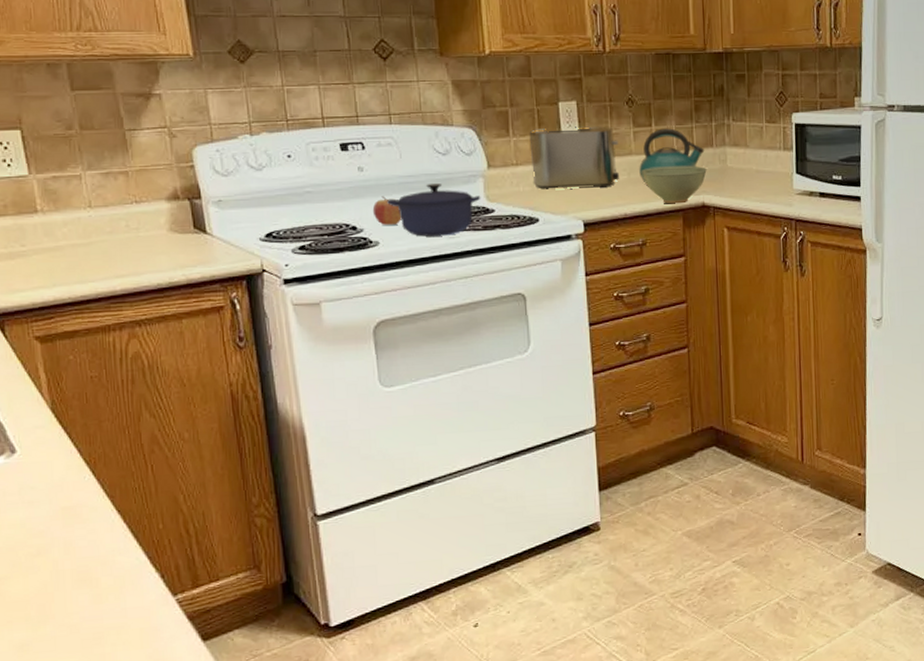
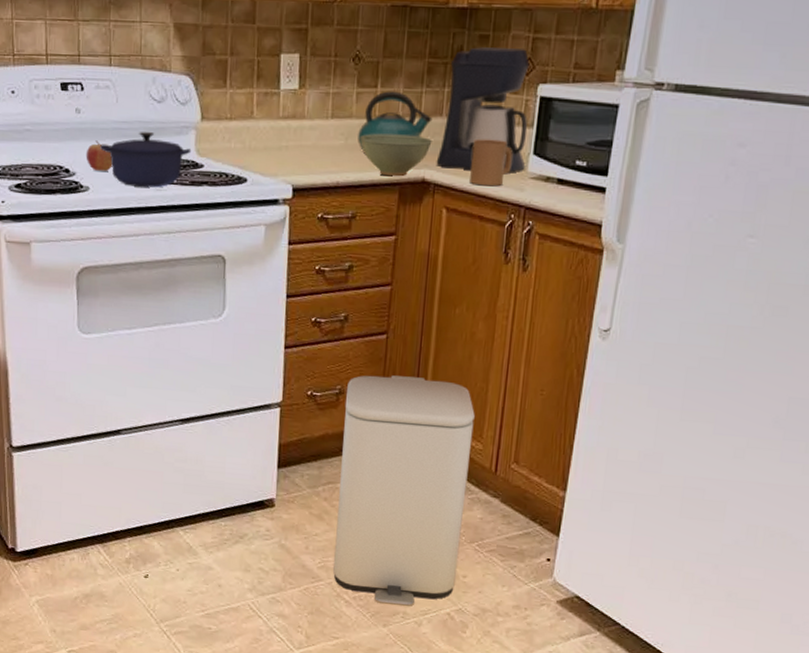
toaster: present [530,127,619,190] -> none [245,82,340,151]
pedal bin: none [656,384,781,607] -> present [333,375,475,607]
coffee maker: none [712,84,791,192] -> present [436,47,530,172]
mug: none [743,163,779,205] -> present [470,138,513,187]

